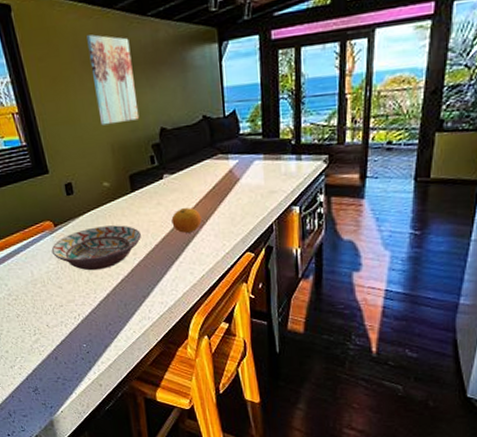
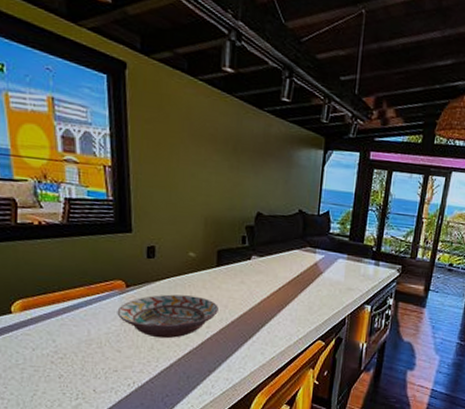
wall art: present [87,34,140,126] -> none [198,112,242,200]
fruit: present [171,208,202,233] -> none [251,290,282,314]

